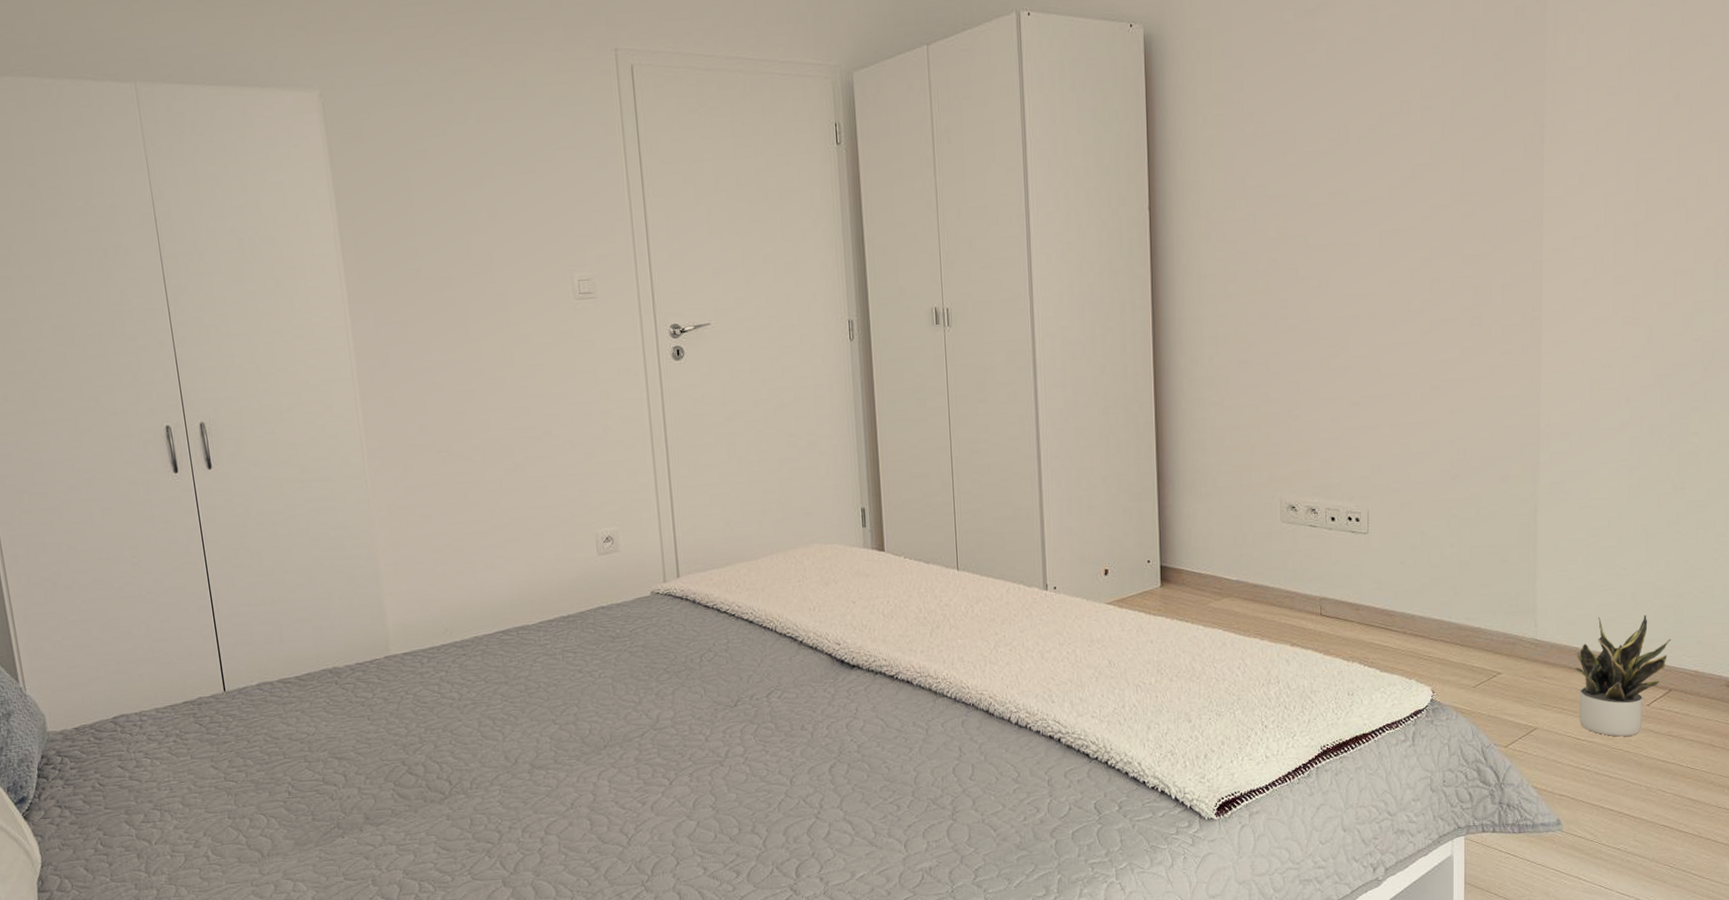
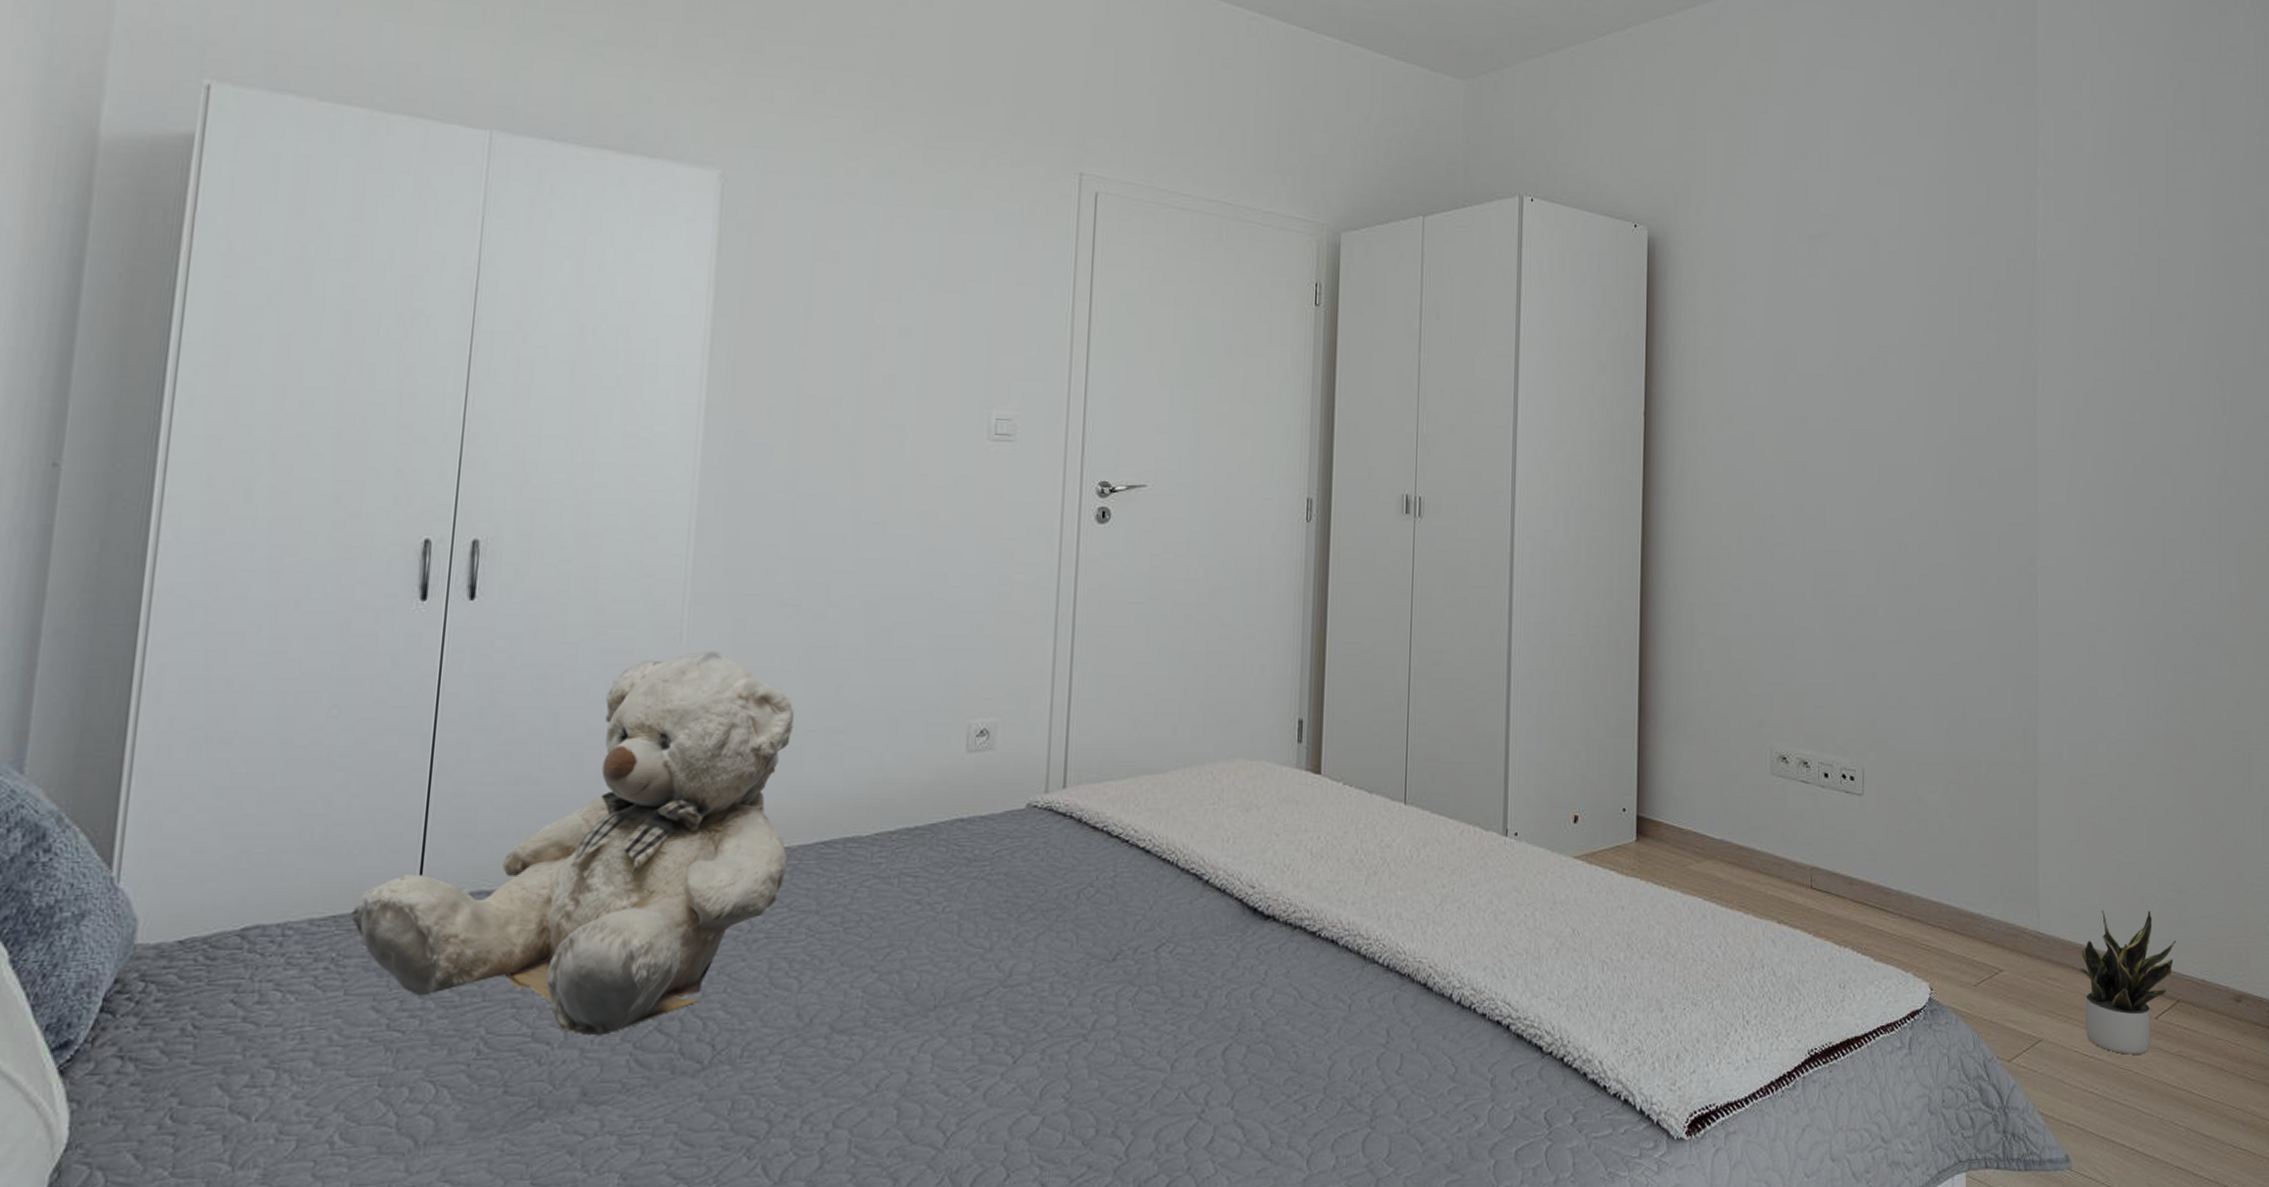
teddy bear: none [182,492,478,779] -> present [351,650,794,1036]

